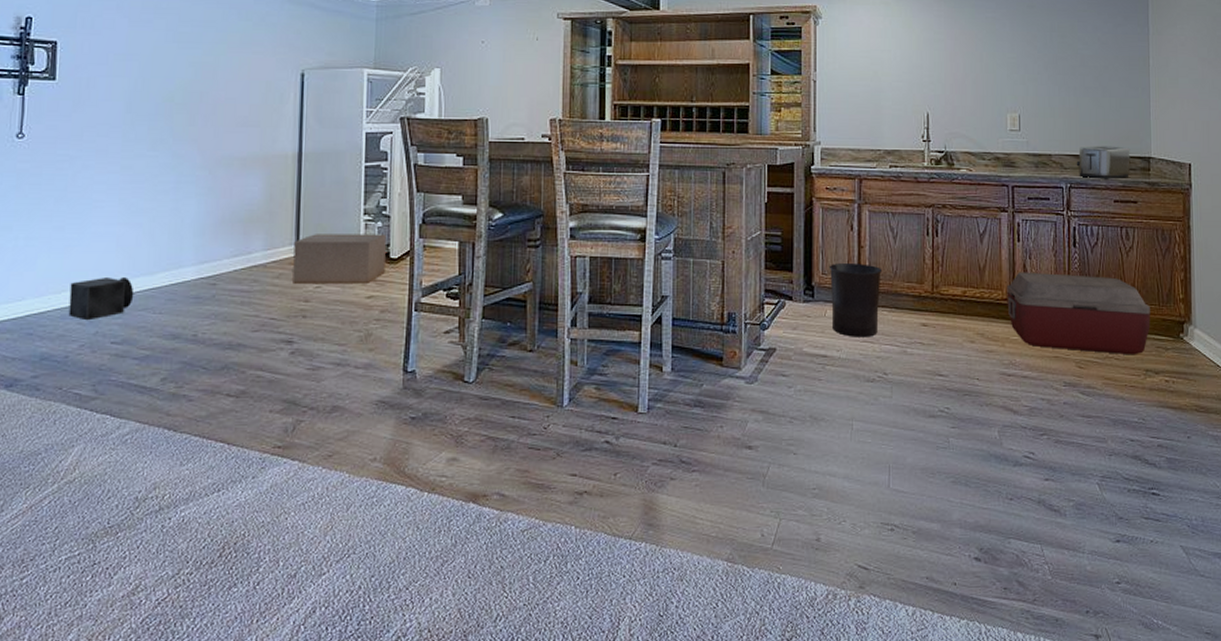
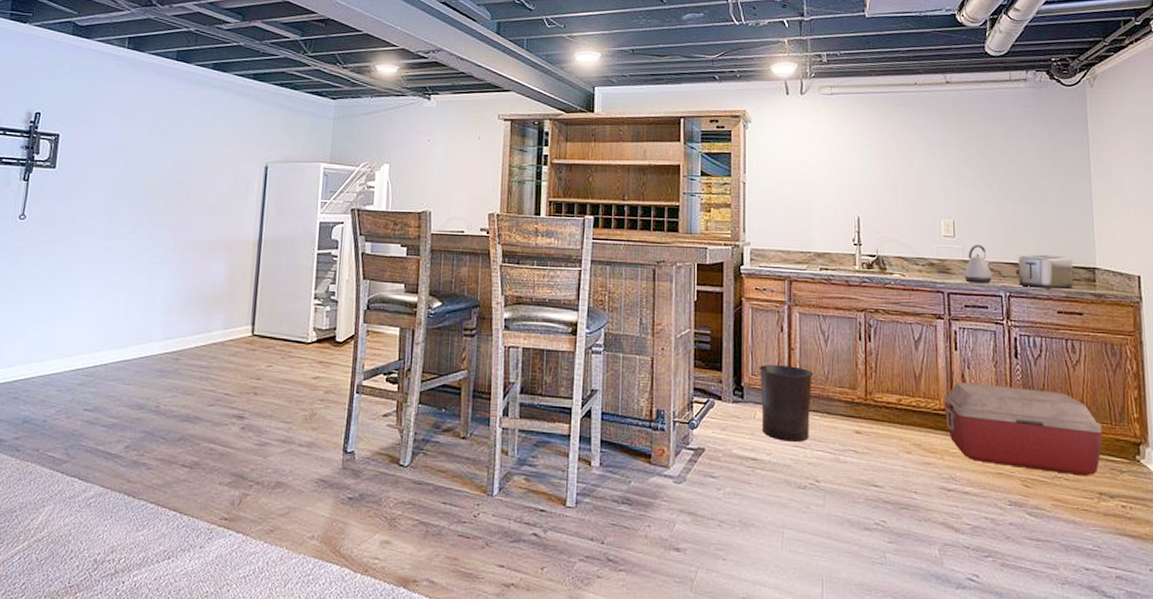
speaker: present [68,278,134,319] -> none [50,348,108,387]
cardboard box: present [292,234,386,285] -> none [247,315,334,366]
kettle: none [1027,138,1054,176] -> present [963,245,992,284]

